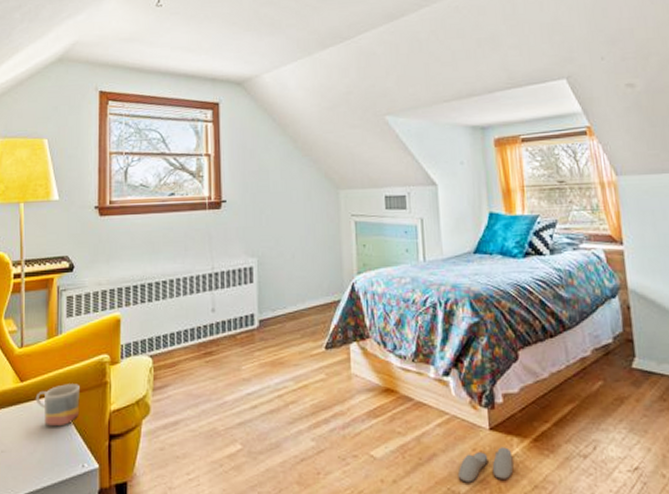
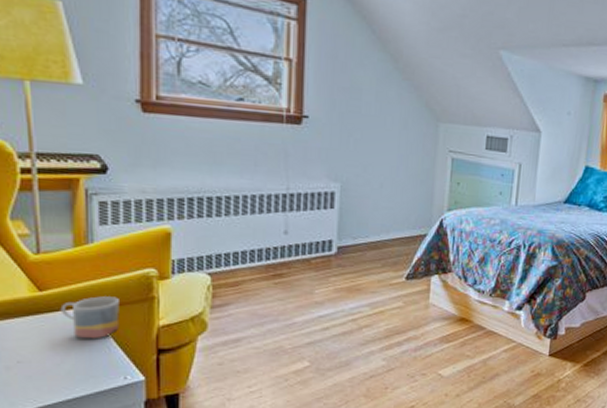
slippers: present [457,447,514,483] -> none [514,370,564,397]

